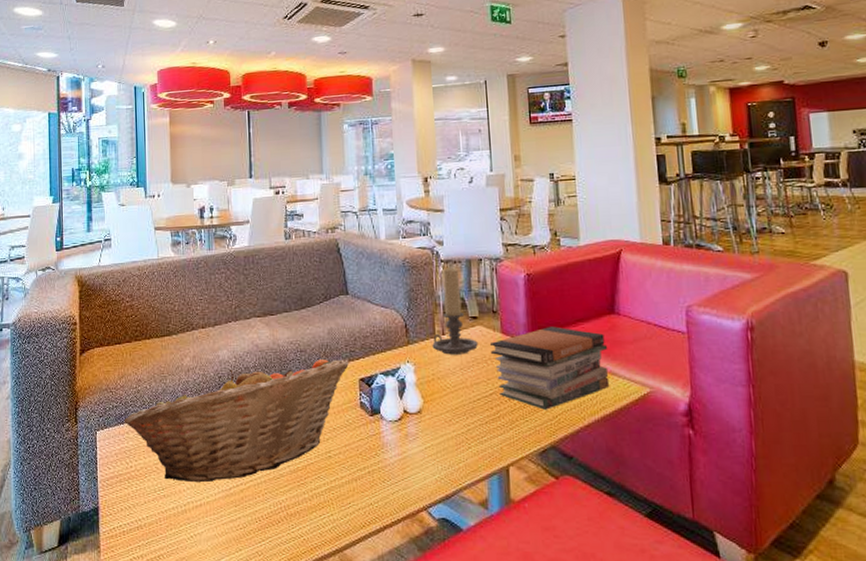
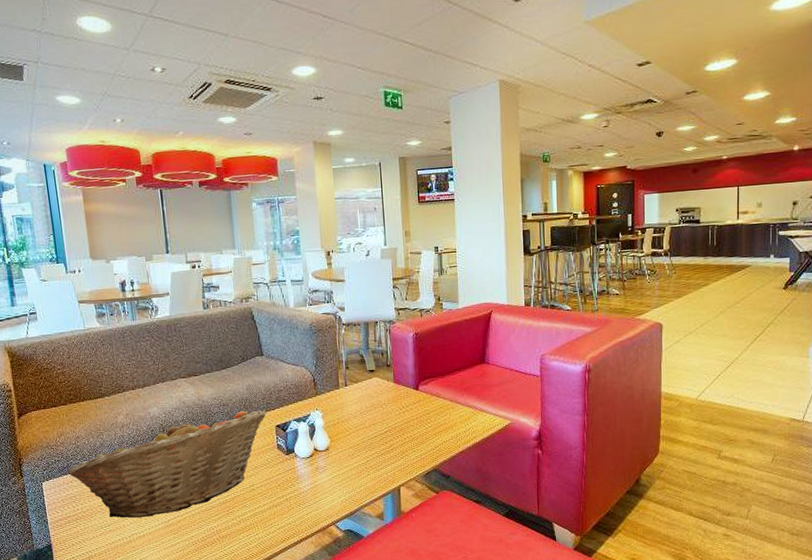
candle holder: present [432,267,478,355] -> none [337,330,375,402]
book stack: present [490,326,610,410] -> none [385,375,480,442]

